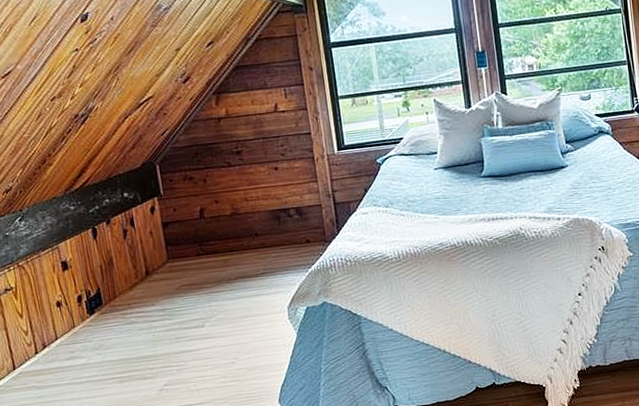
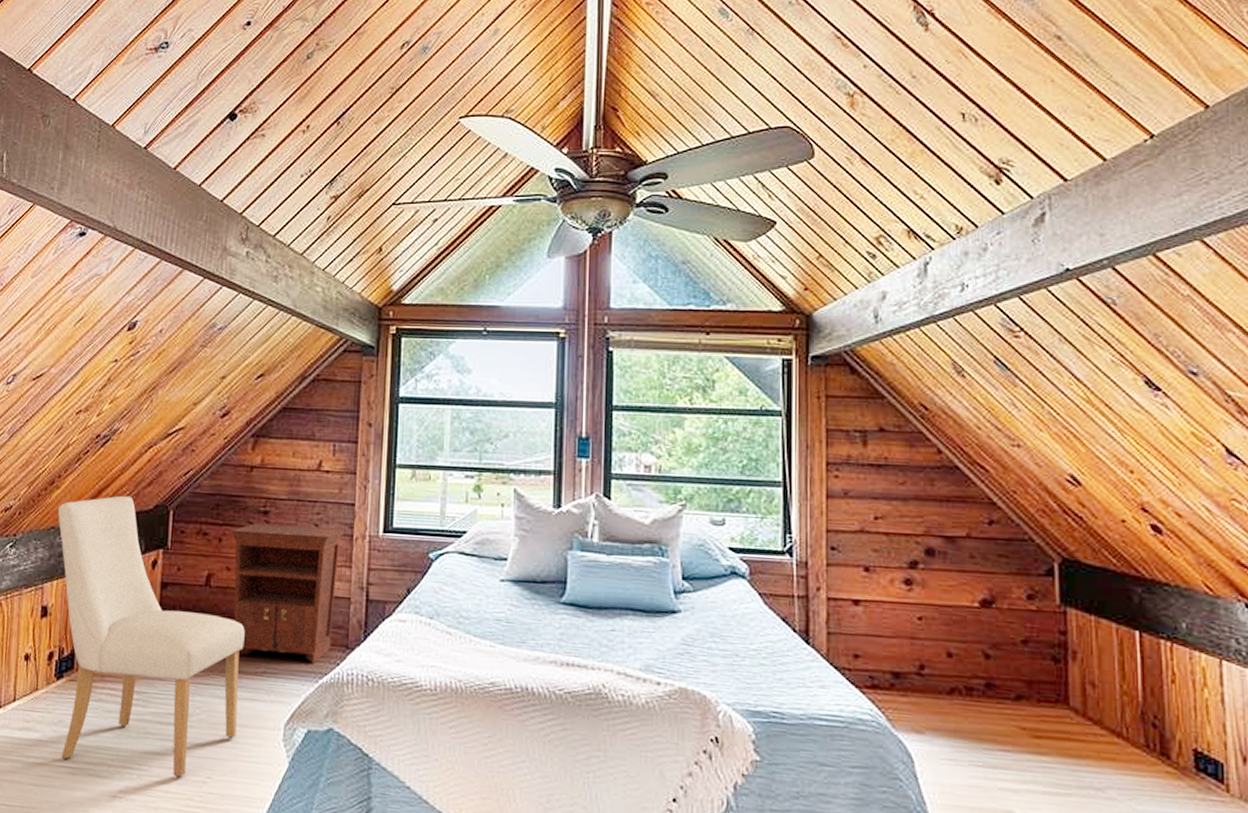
chair: none [55,160,251,373] -> present [58,495,245,779]
nightstand: none [212,154,313,265] -> present [230,523,346,665]

